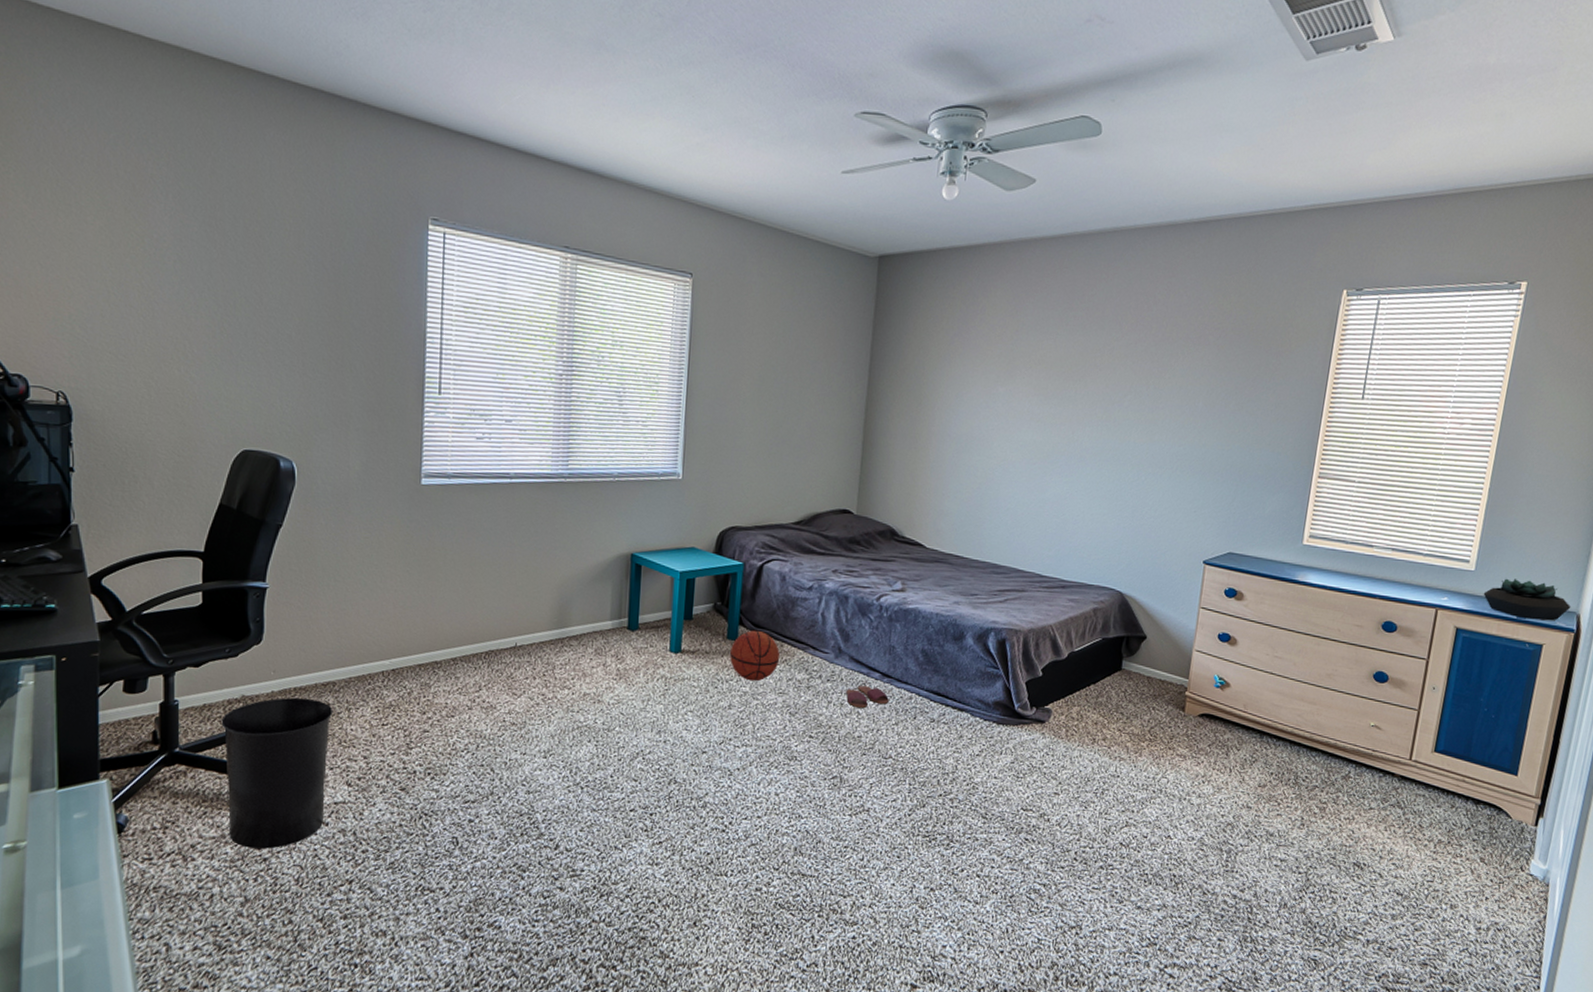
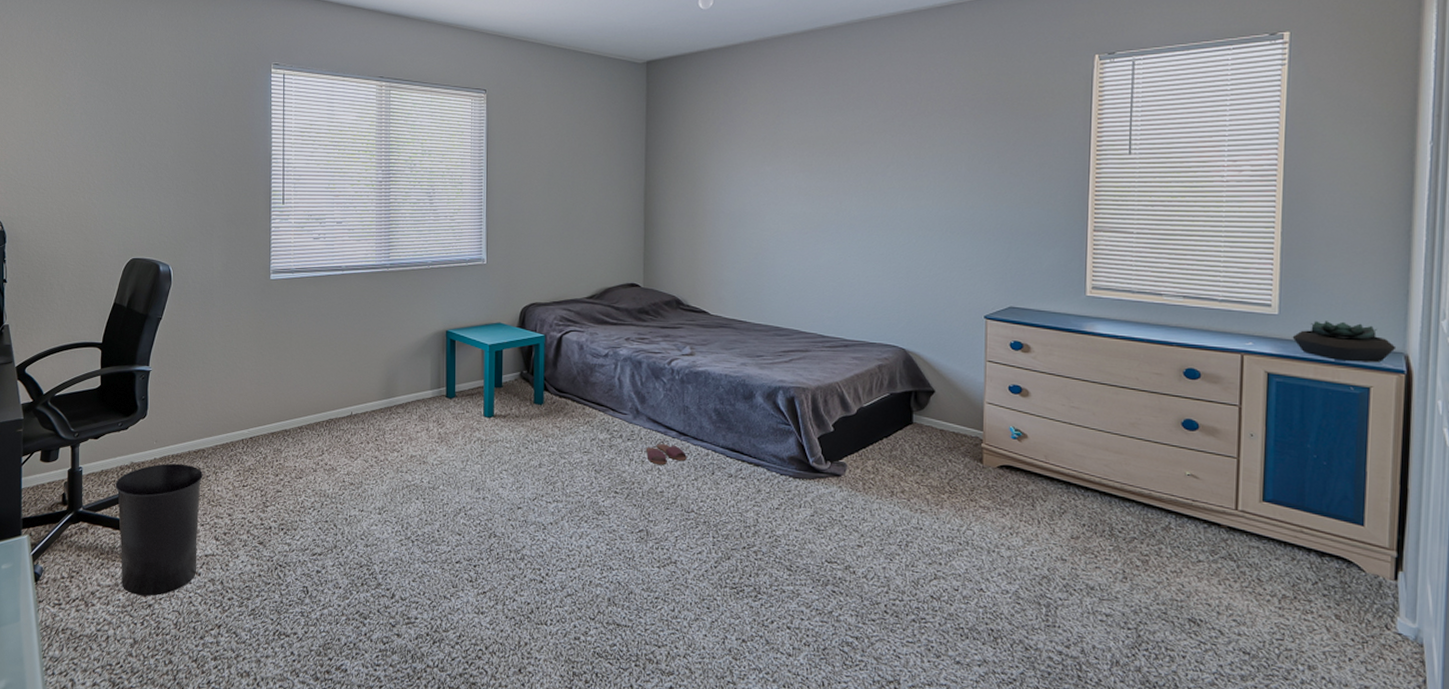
basketball: present [730,630,780,682] -> none [538,395,583,442]

